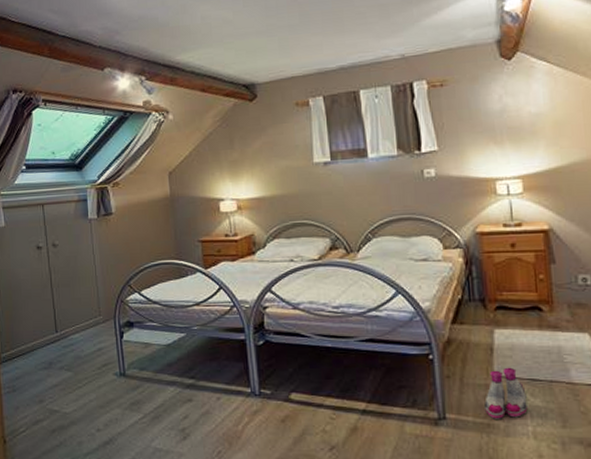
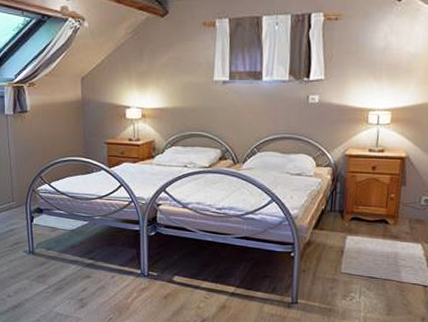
boots: present [484,367,528,419] -> none [329,266,364,306]

